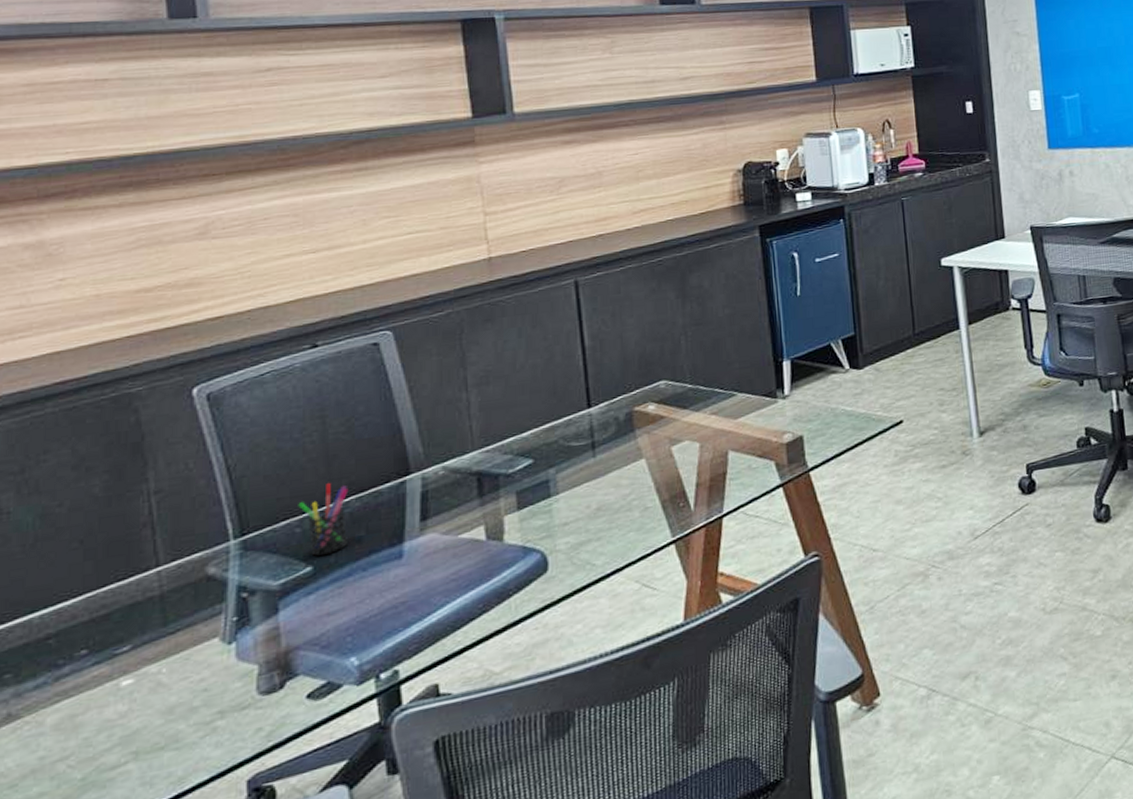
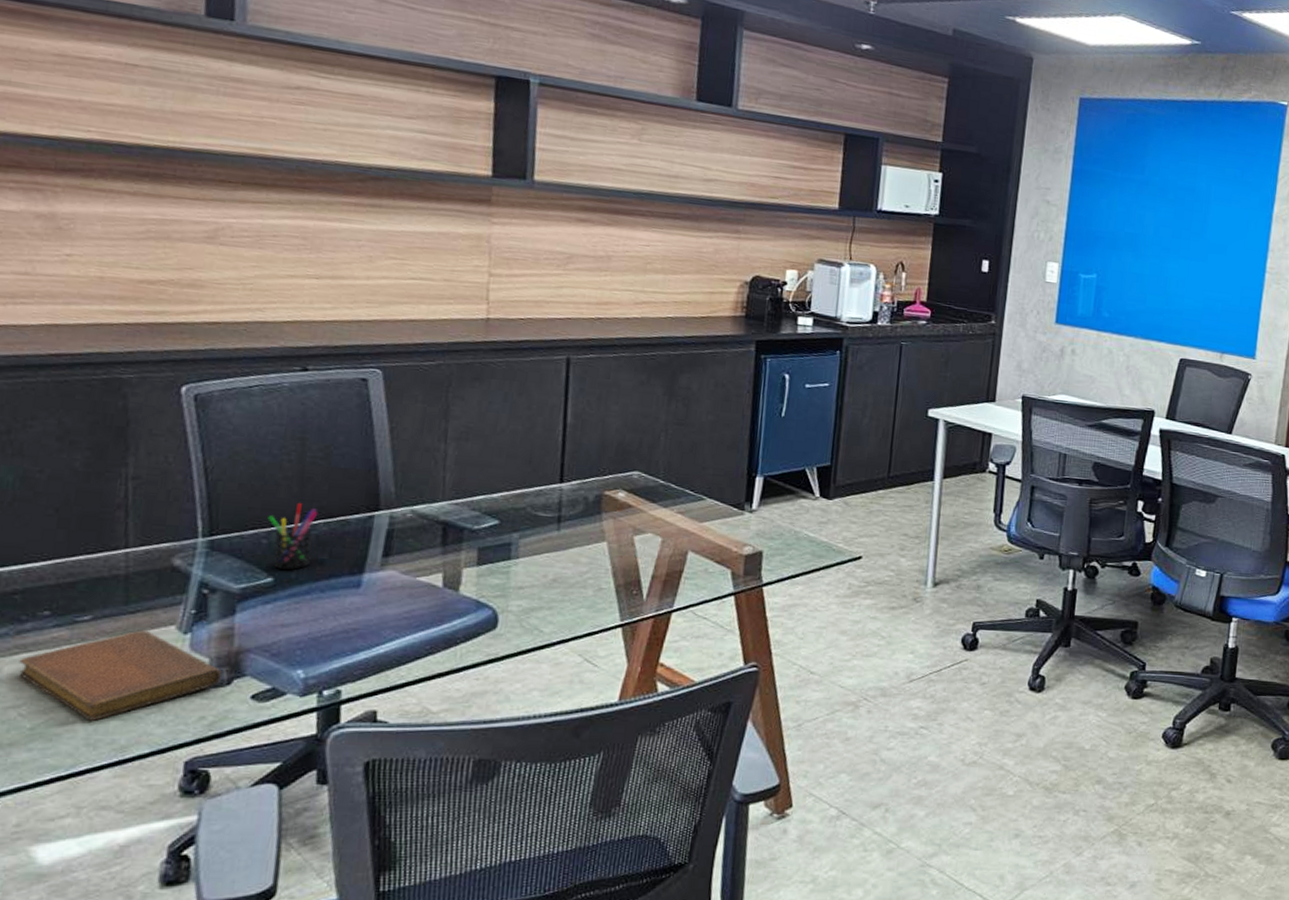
notebook: none [61,648,272,758] -> present [19,630,222,721]

